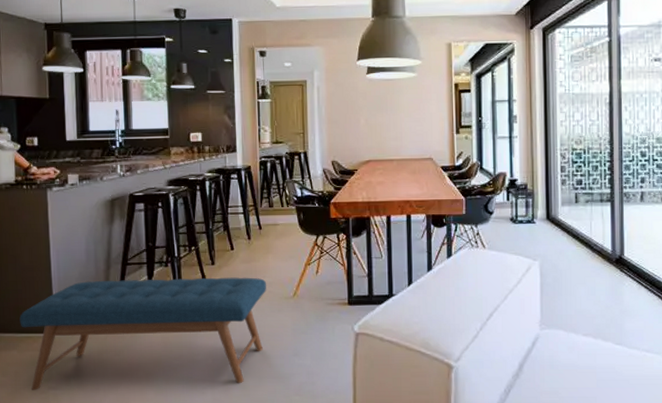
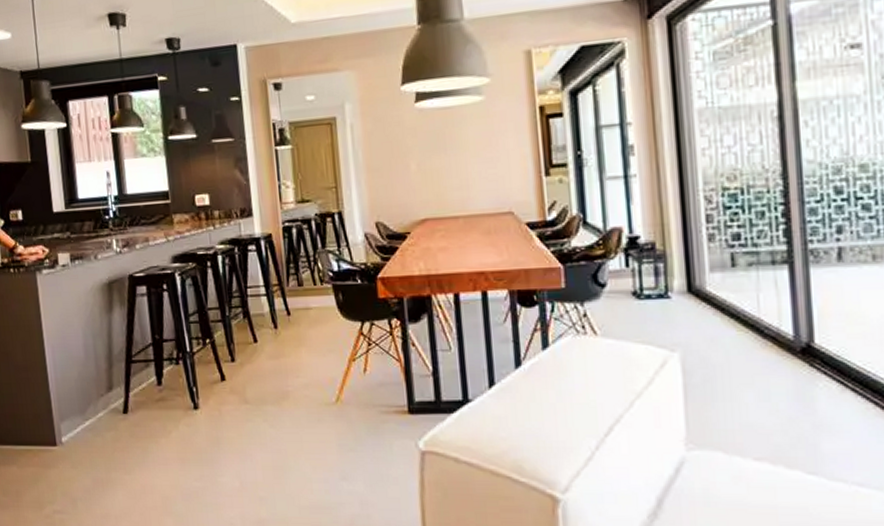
bench: present [19,277,266,390] -> none [16,377,302,514]

